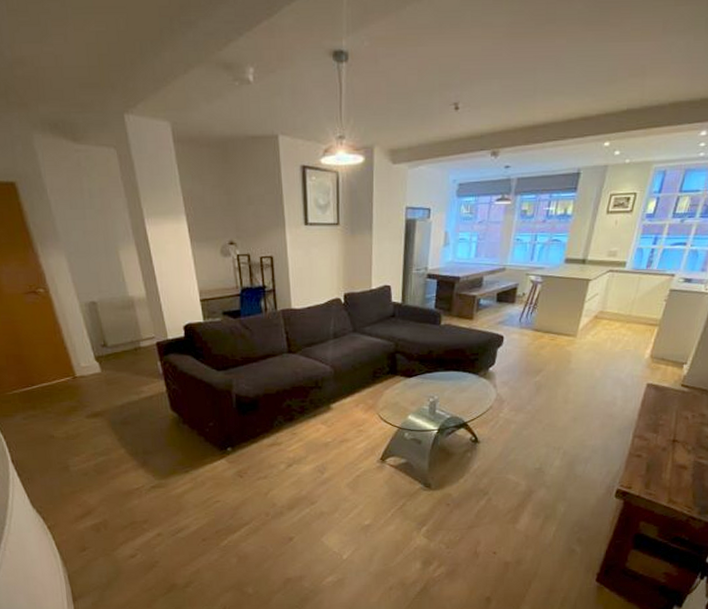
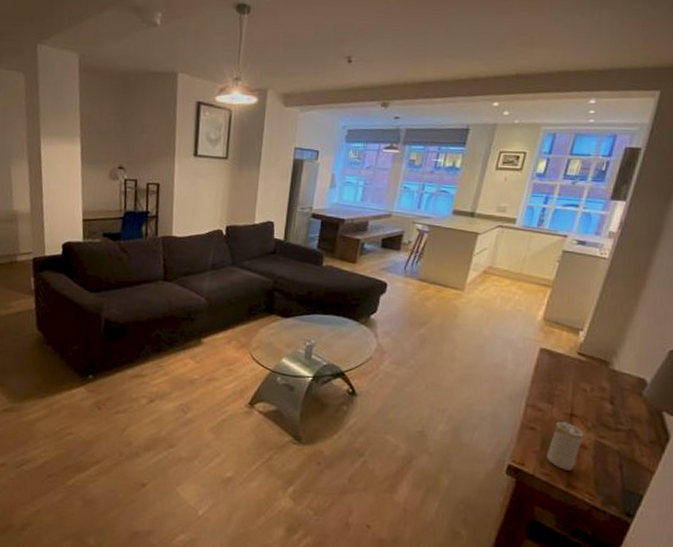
candle: none [650,448,685,489] -> present [546,422,584,471]

